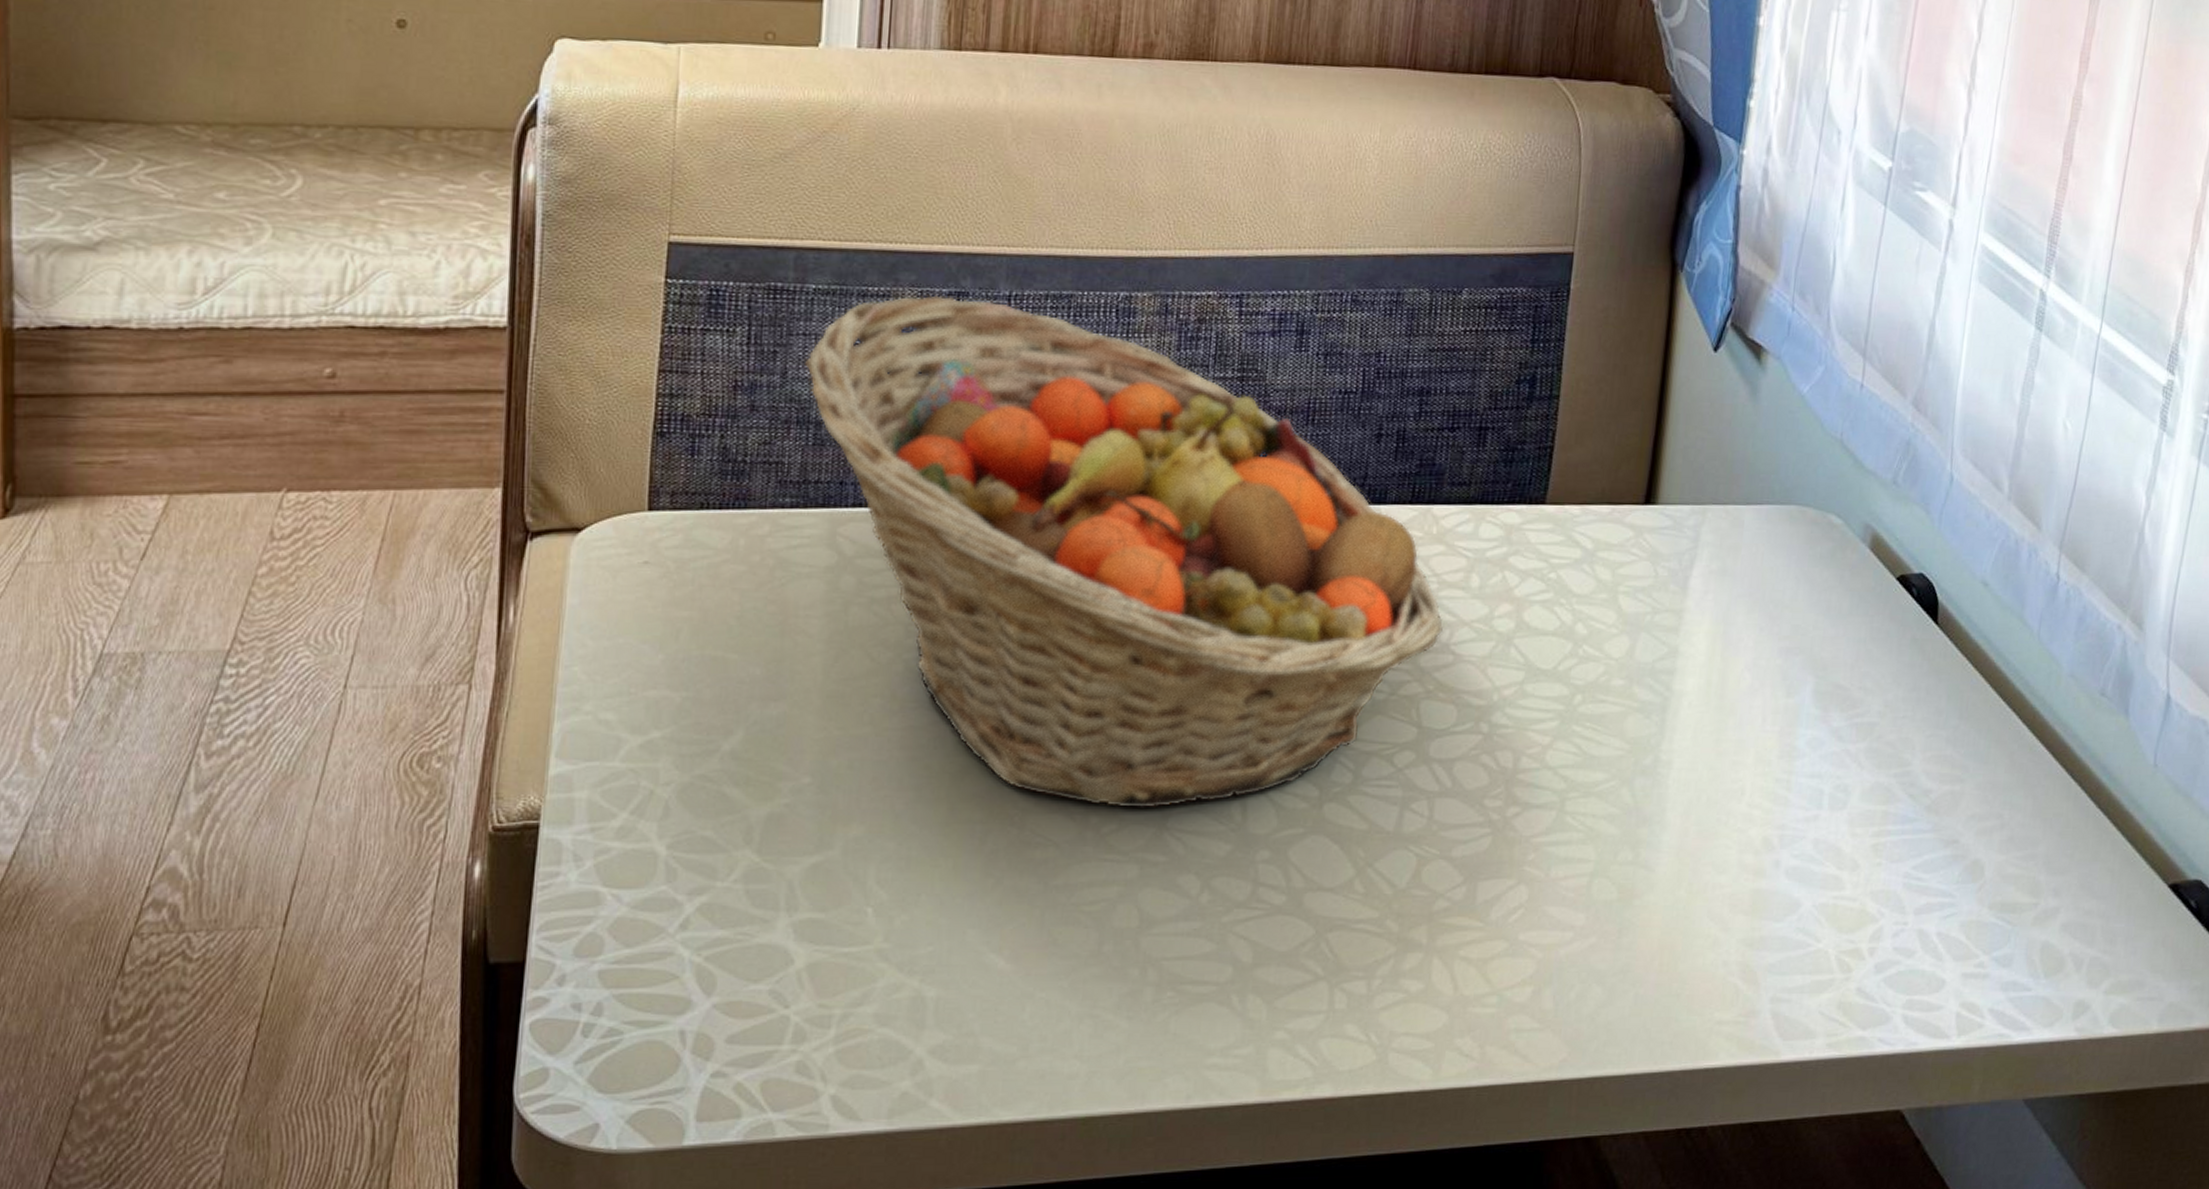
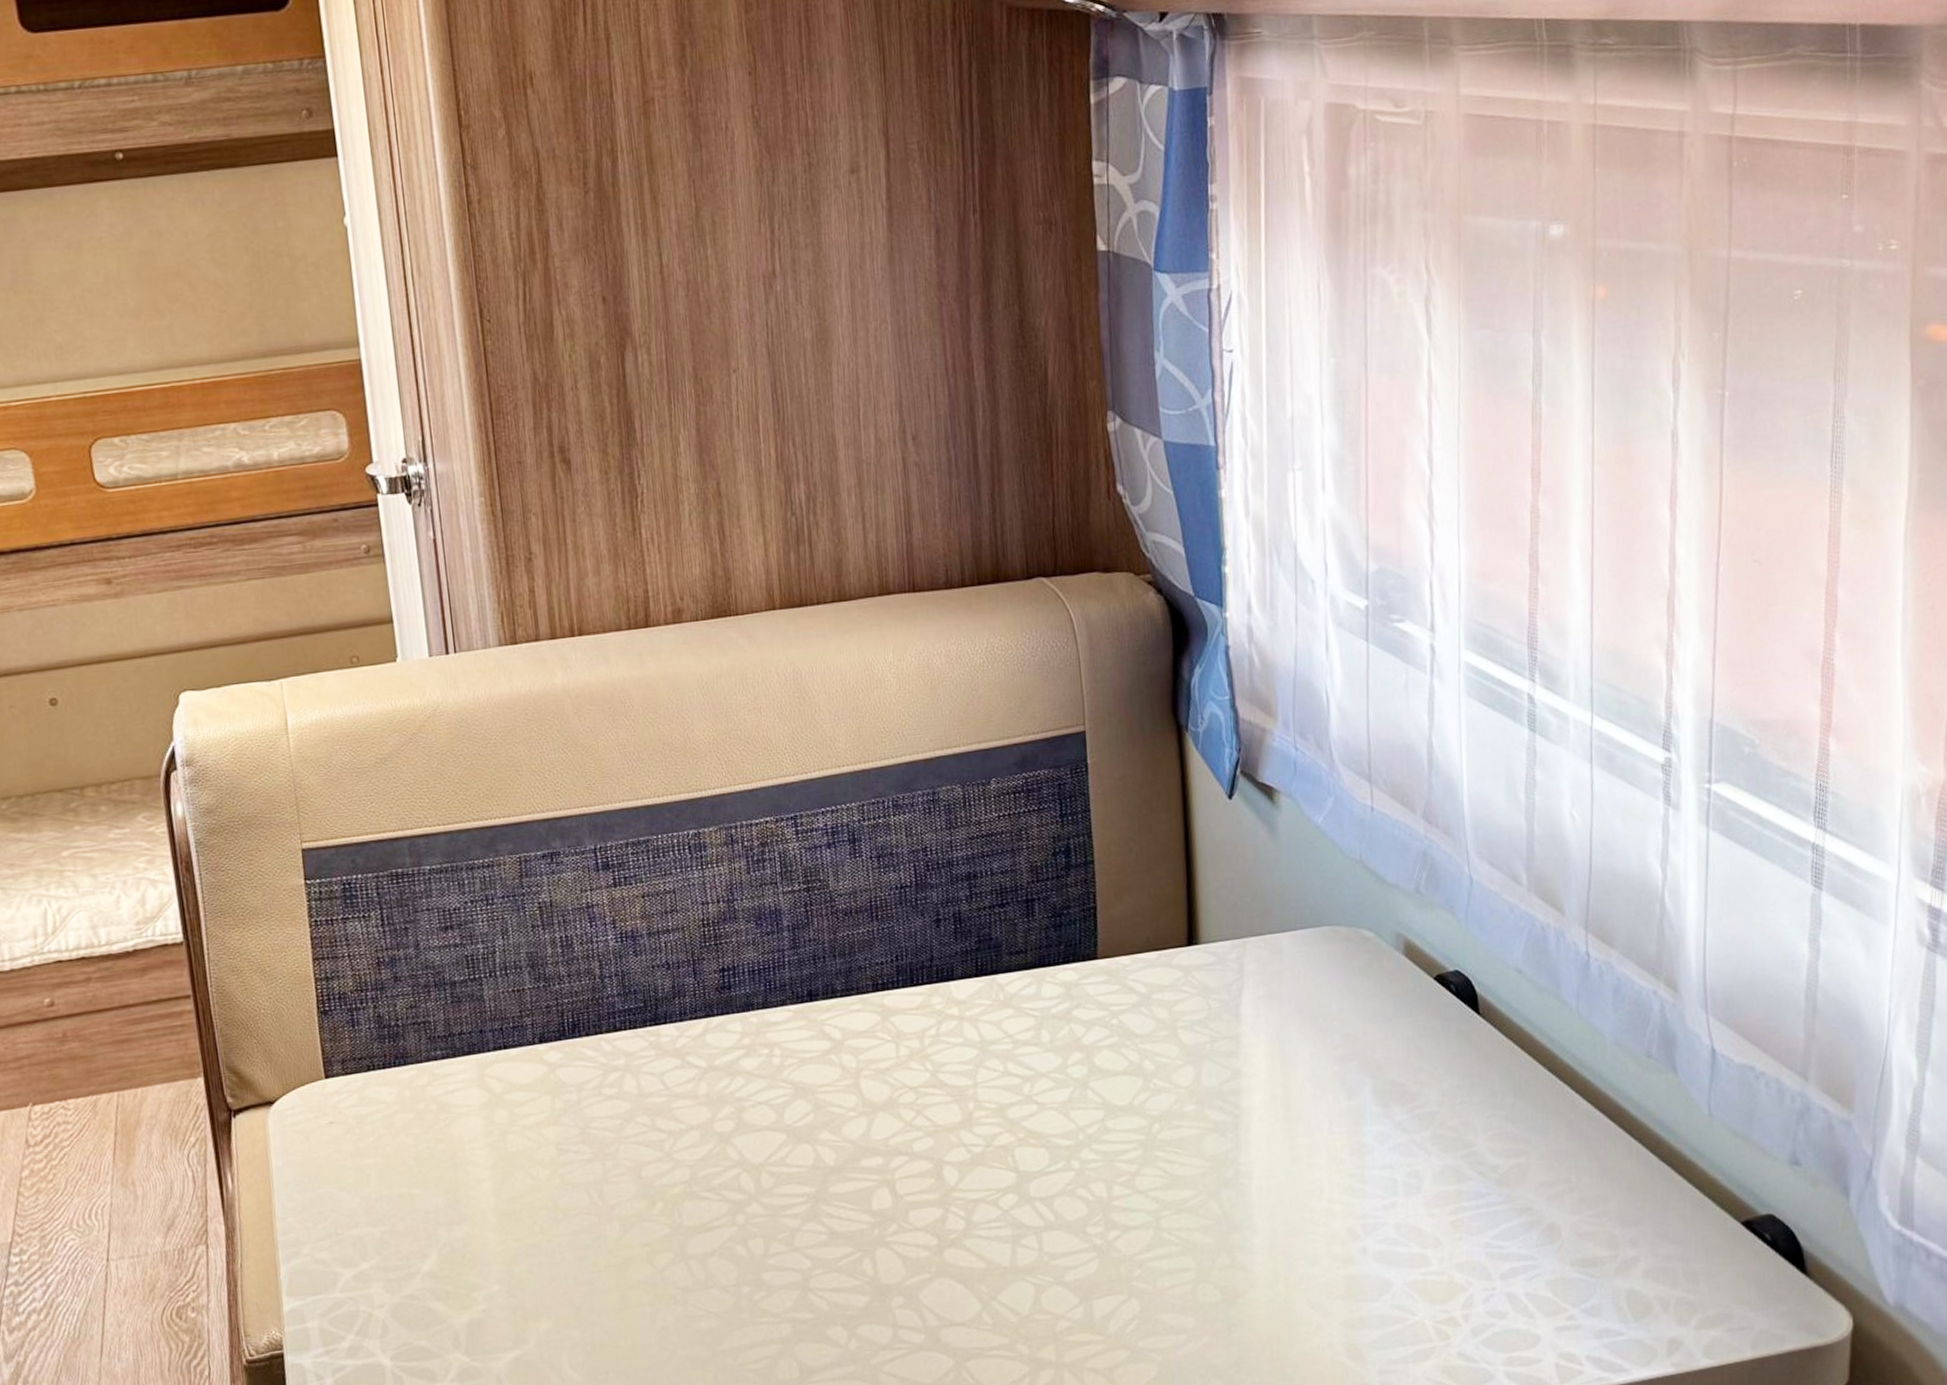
fruit basket: present [803,295,1444,808] -> none [431,856,1025,1278]

